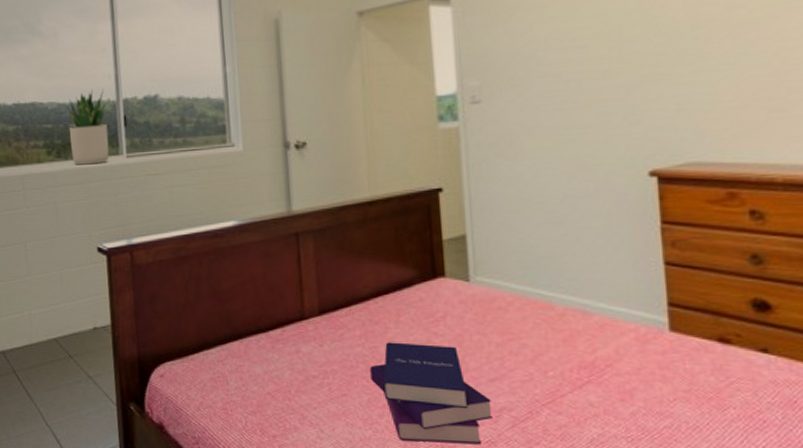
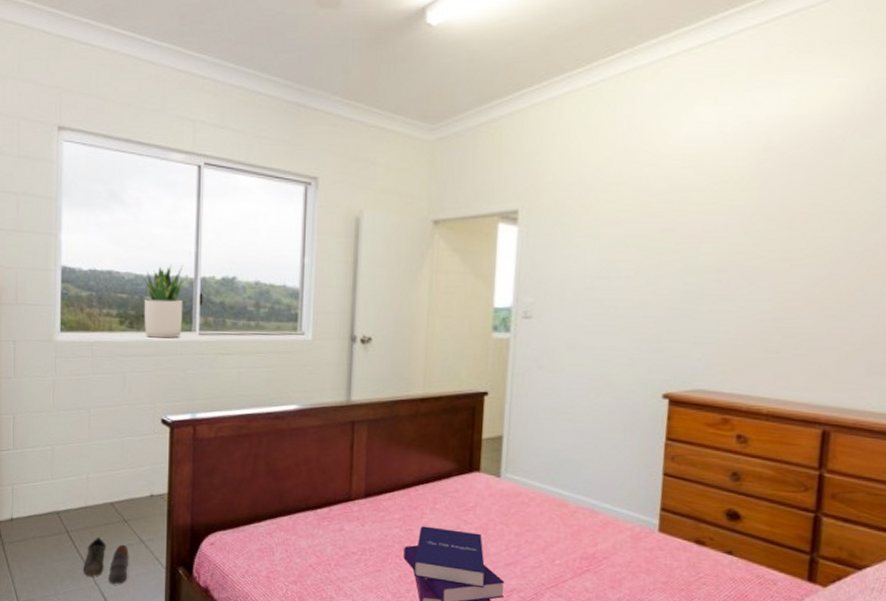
shoe: none [33,375,54,418] -> present [82,537,106,576]
shoe: none [59,381,79,424] -> present [108,544,129,584]

